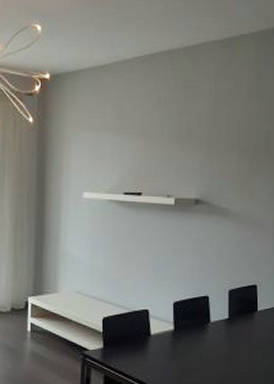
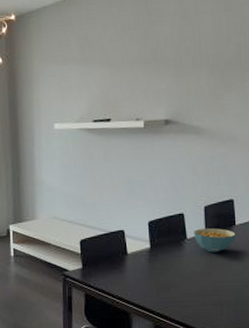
cereal bowl: none [217,312,257,338] -> present [194,228,236,252]

